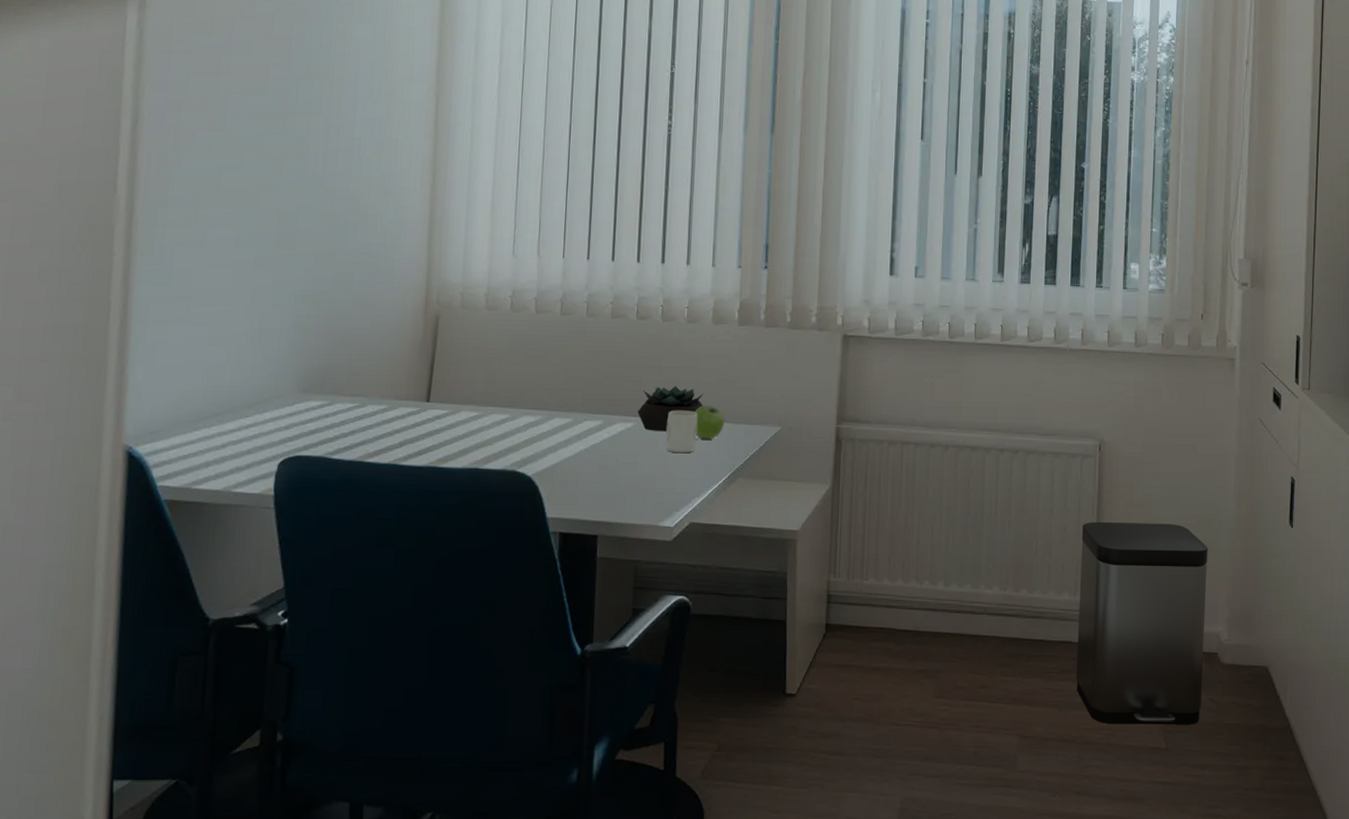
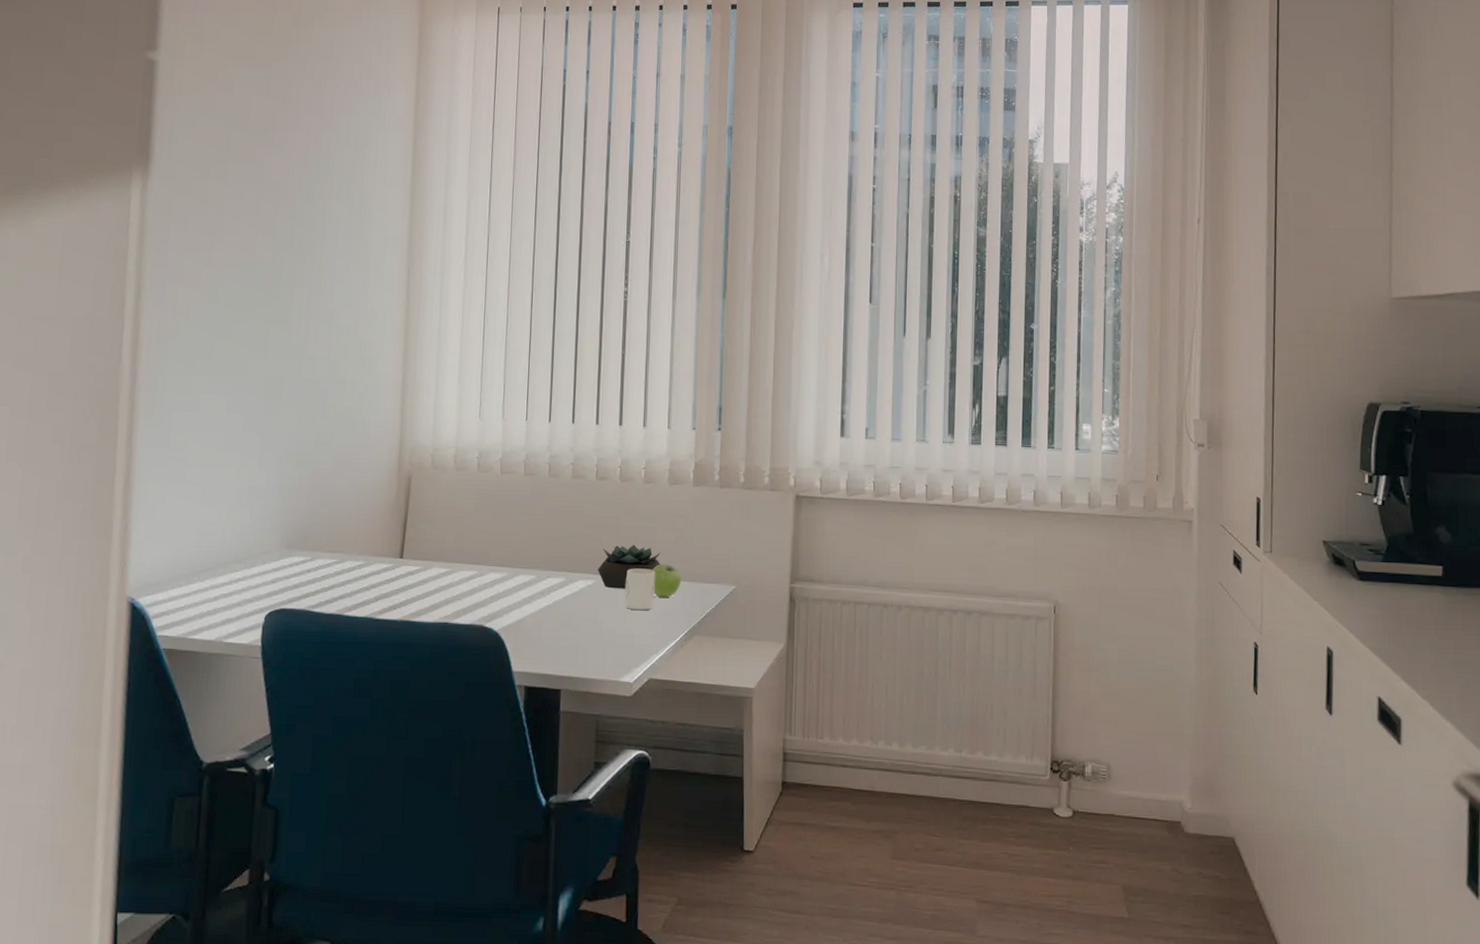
pedal bin: present [1075,521,1208,725] -> none [1034,684,1169,895]

